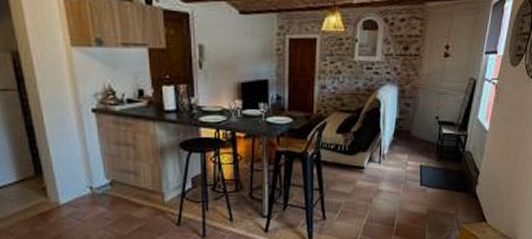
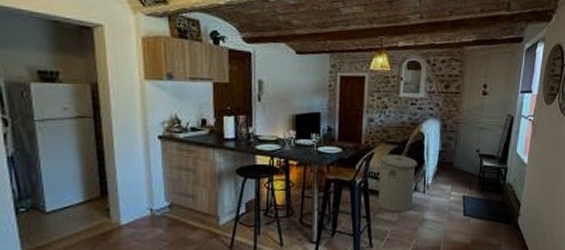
can: none [332,123,373,184] -> present [378,154,417,212]

